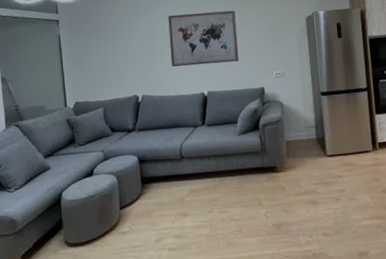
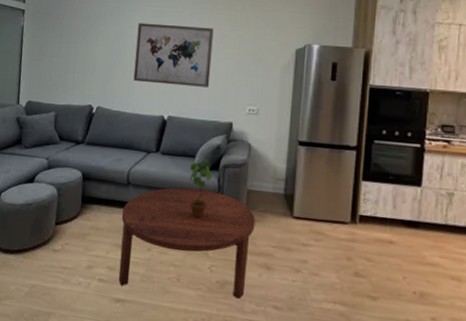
coffee table: none [181,148,298,250] -> present [118,187,255,299]
potted plant: none [234,124,255,175] -> present [189,160,212,219]

